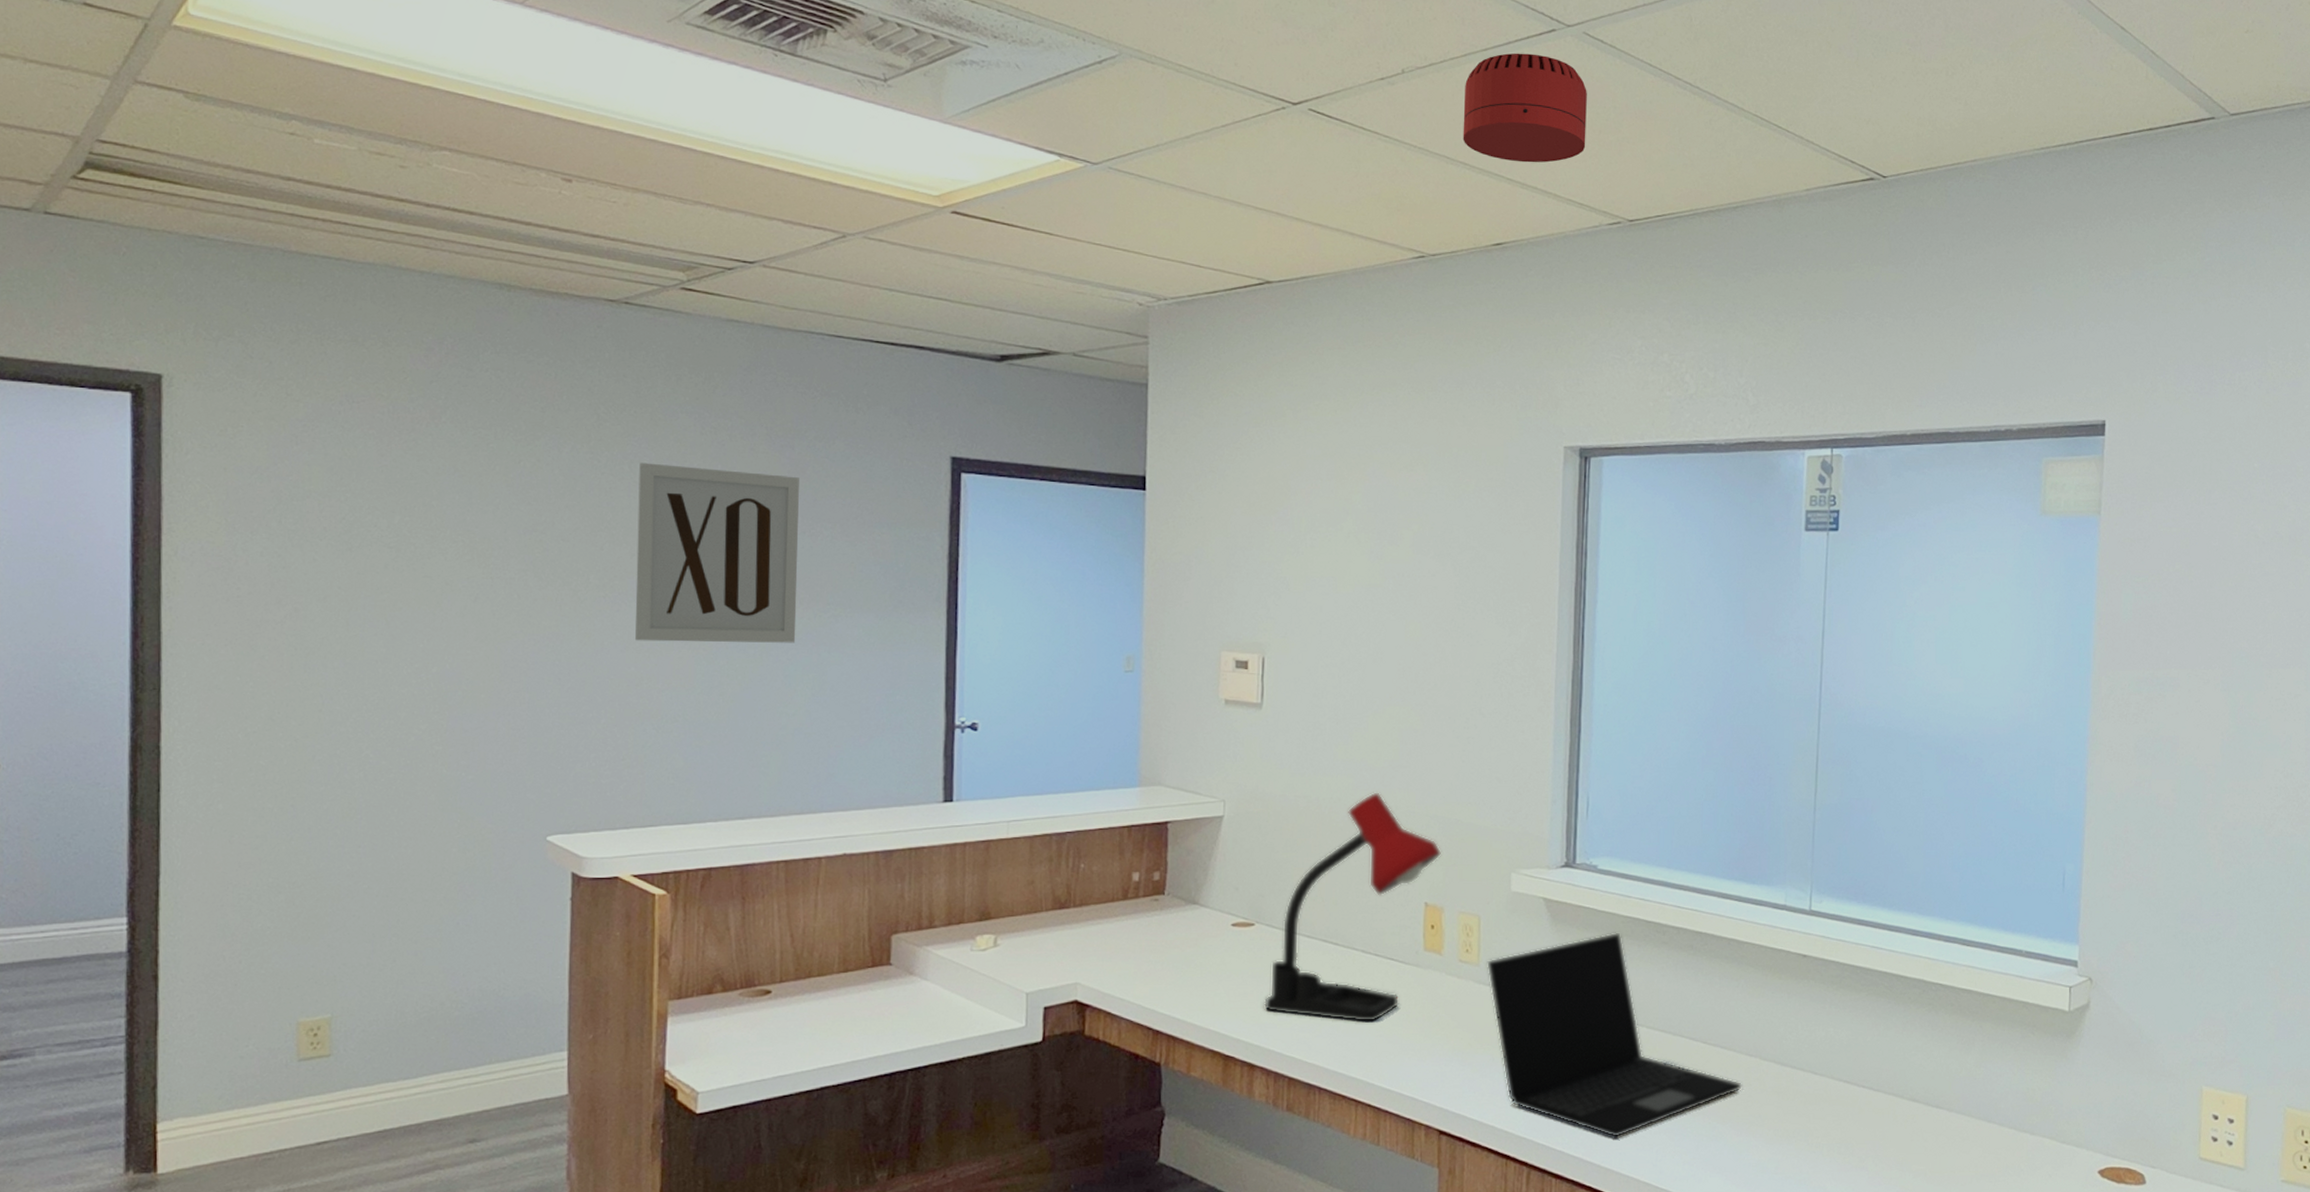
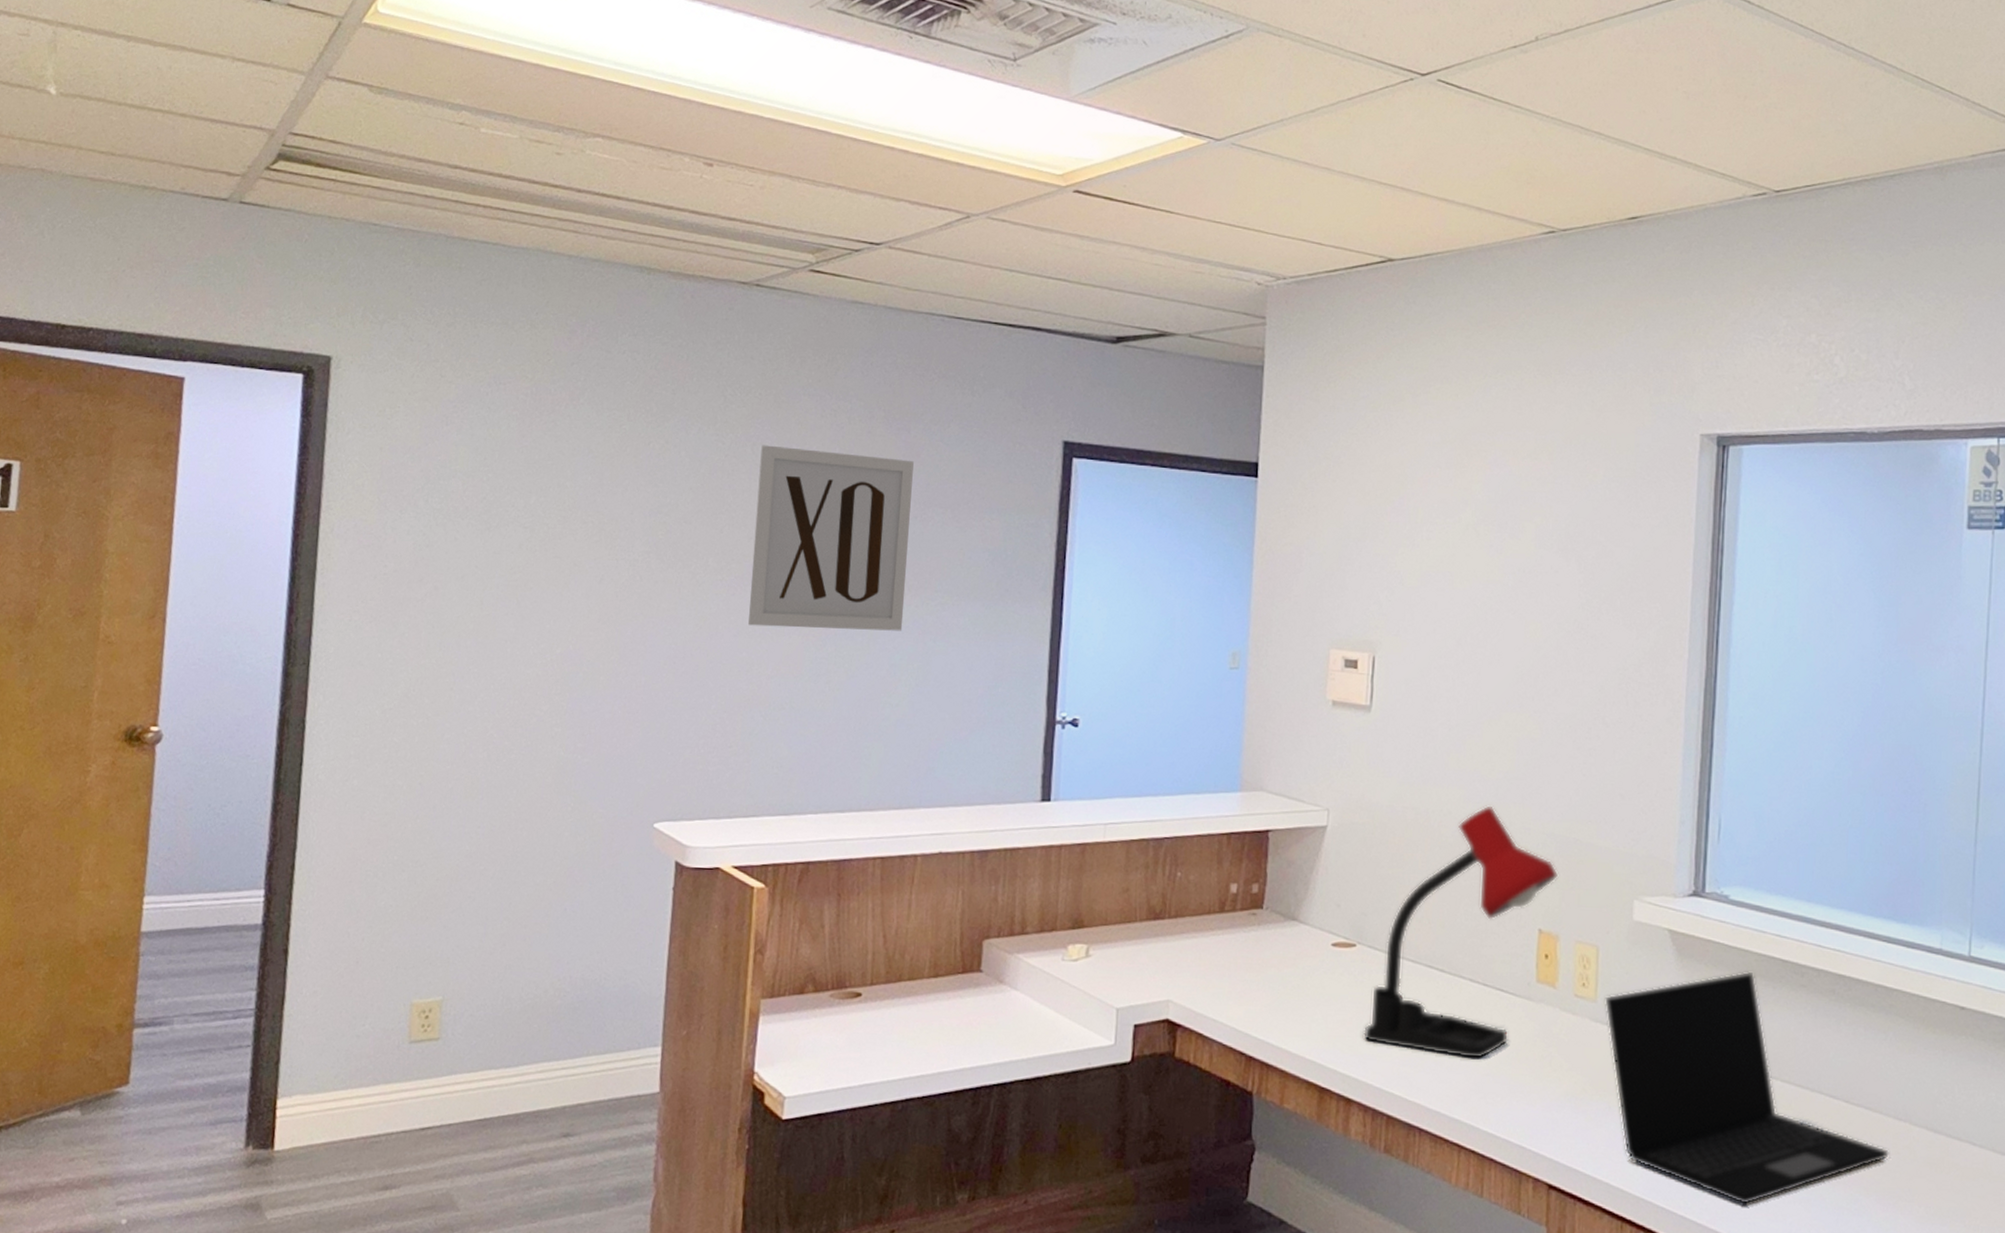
smoke detector: present [1463,53,1587,163] -> none [1598,16,1732,132]

